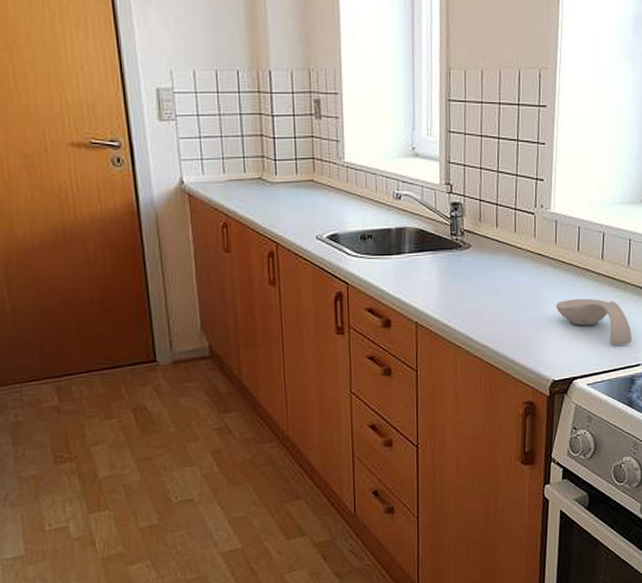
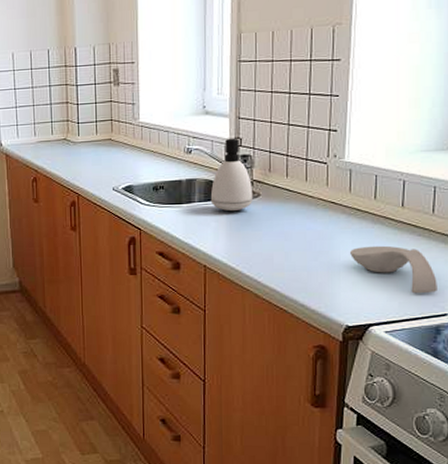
soap dispenser: none [421,184,464,264] -> present [210,138,253,212]

